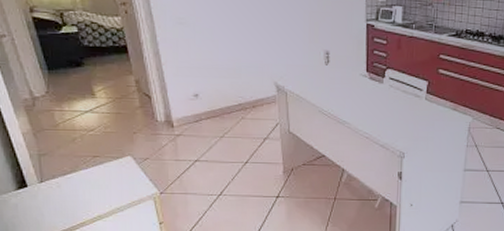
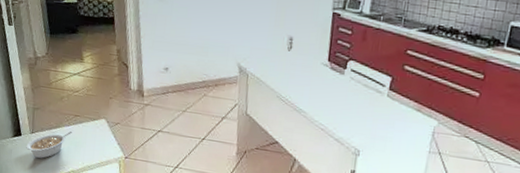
legume: none [35,175,92,208] -> present [26,131,72,159]

